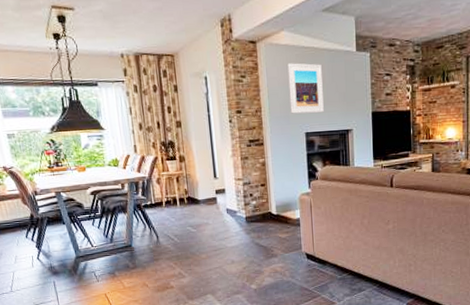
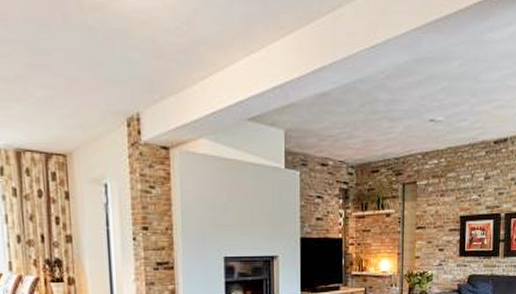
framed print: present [287,63,324,114] -> none [206,176,246,236]

